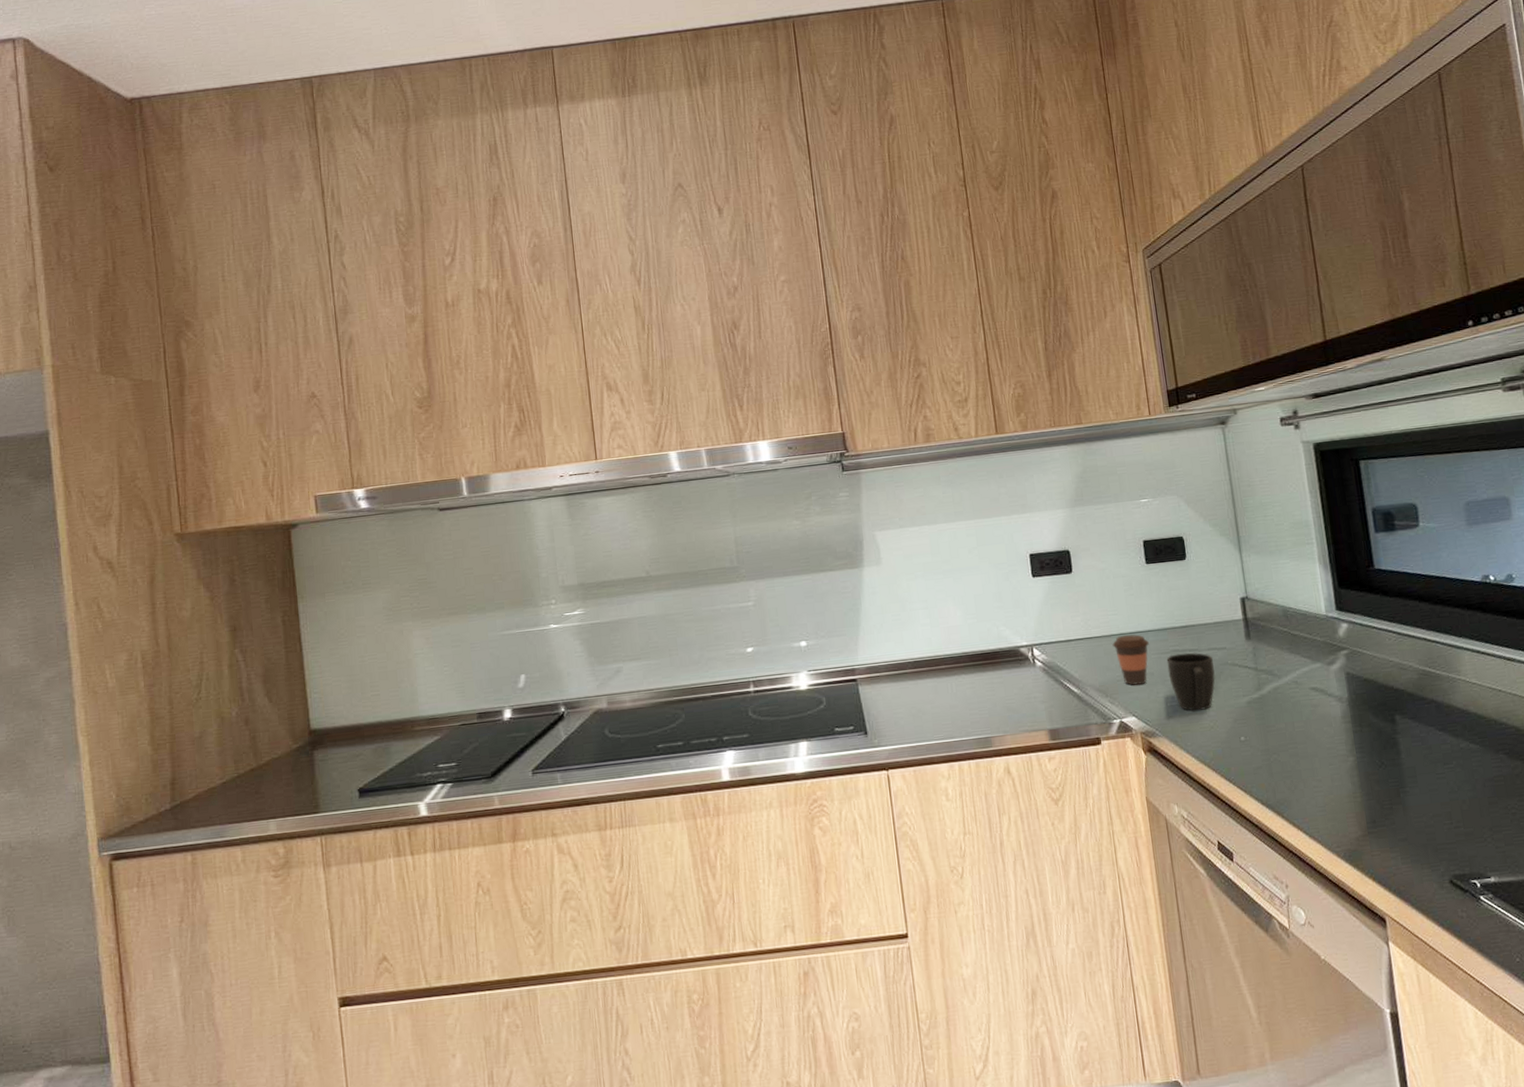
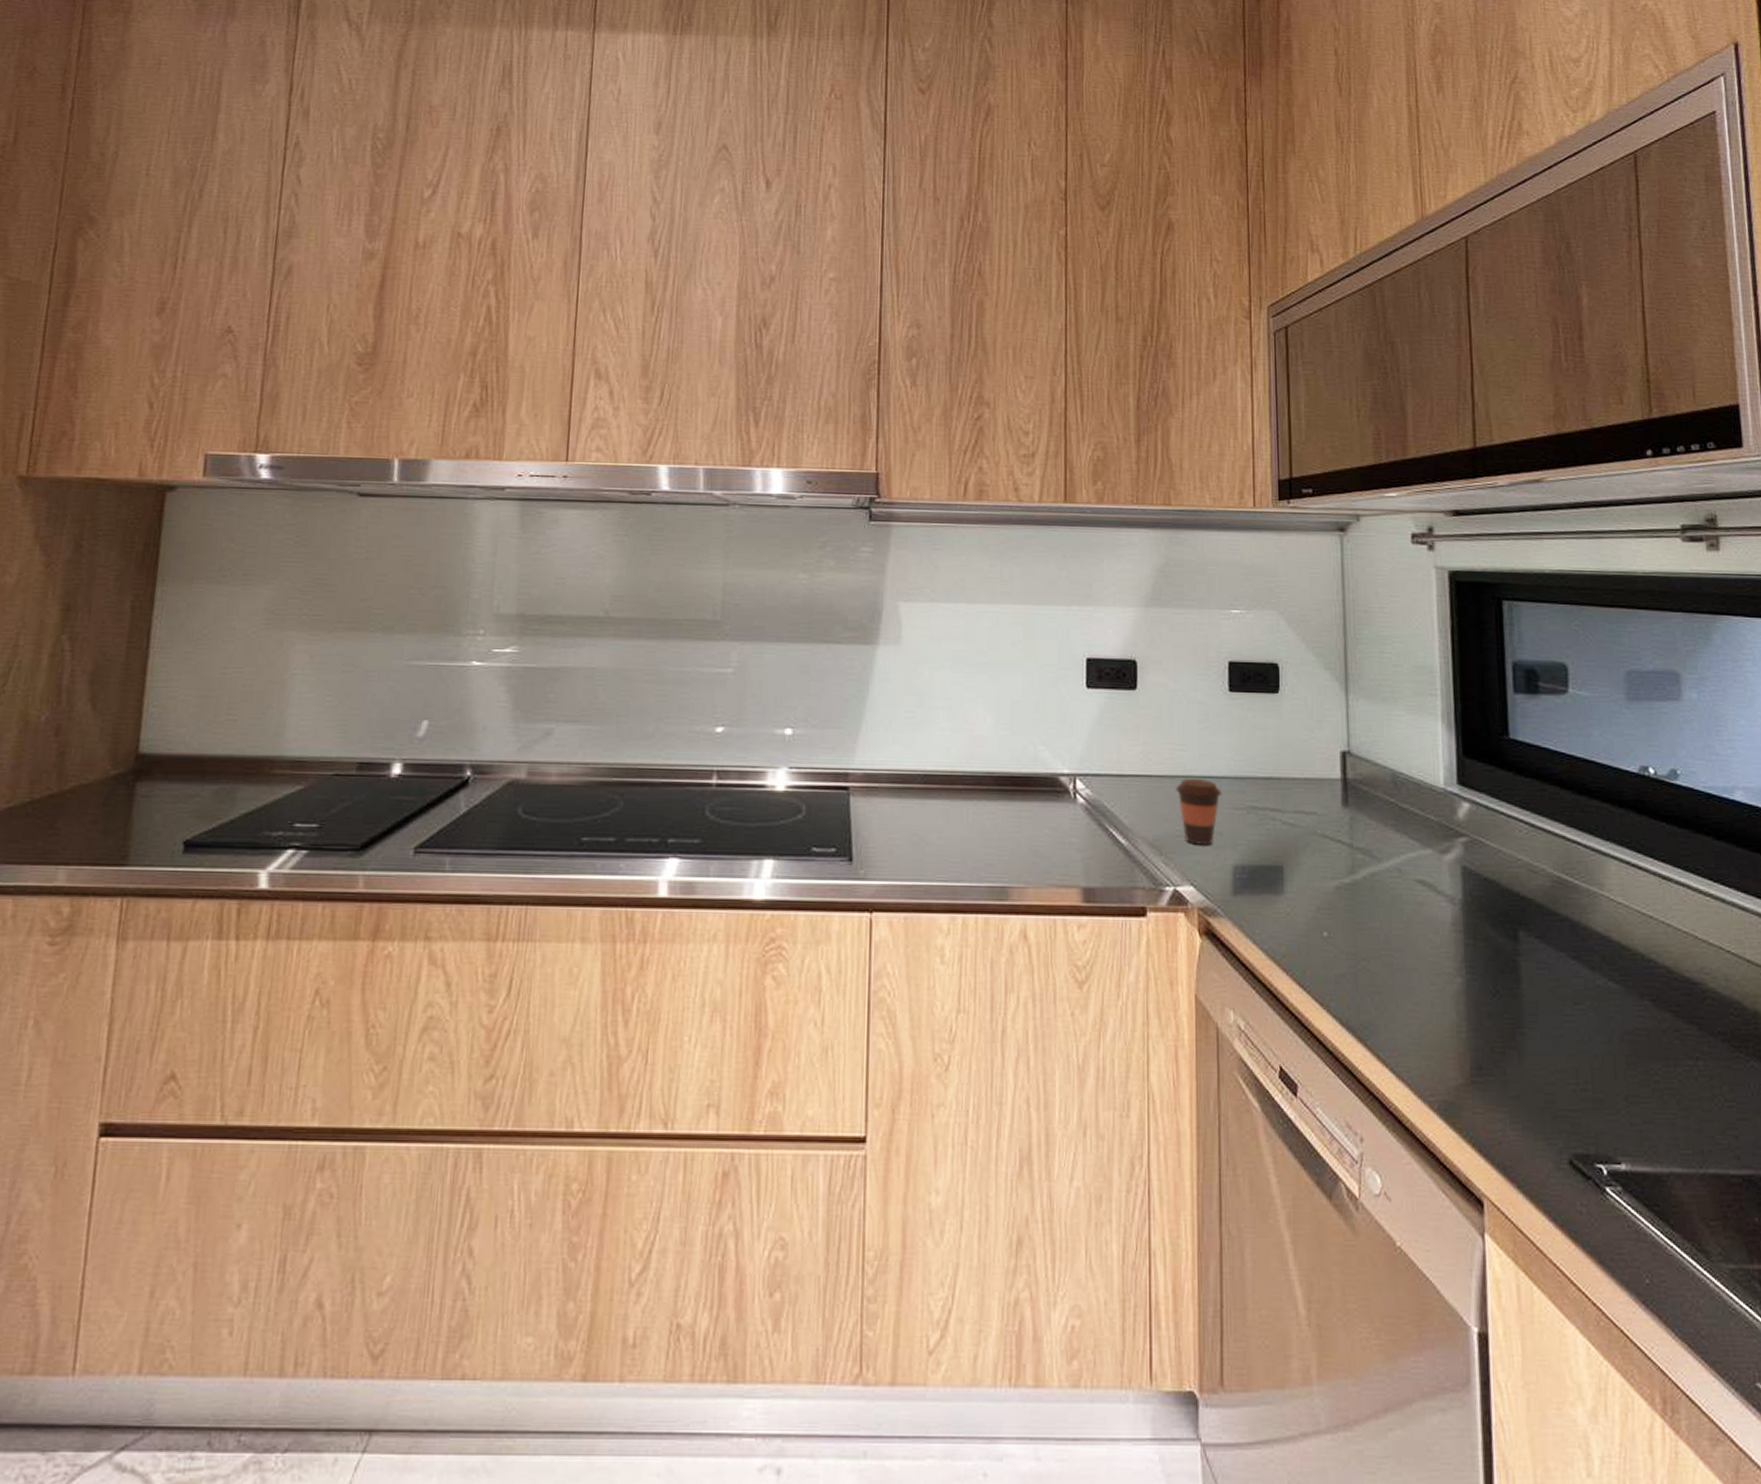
mug: present [1166,652,1215,711] -> none [1241,812,1299,890]

